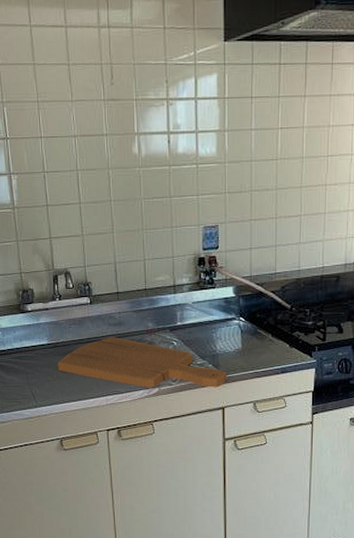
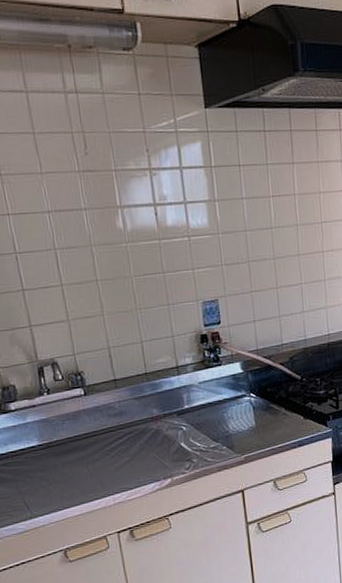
cutting board: present [58,337,227,388] -> none [53,428,243,480]

